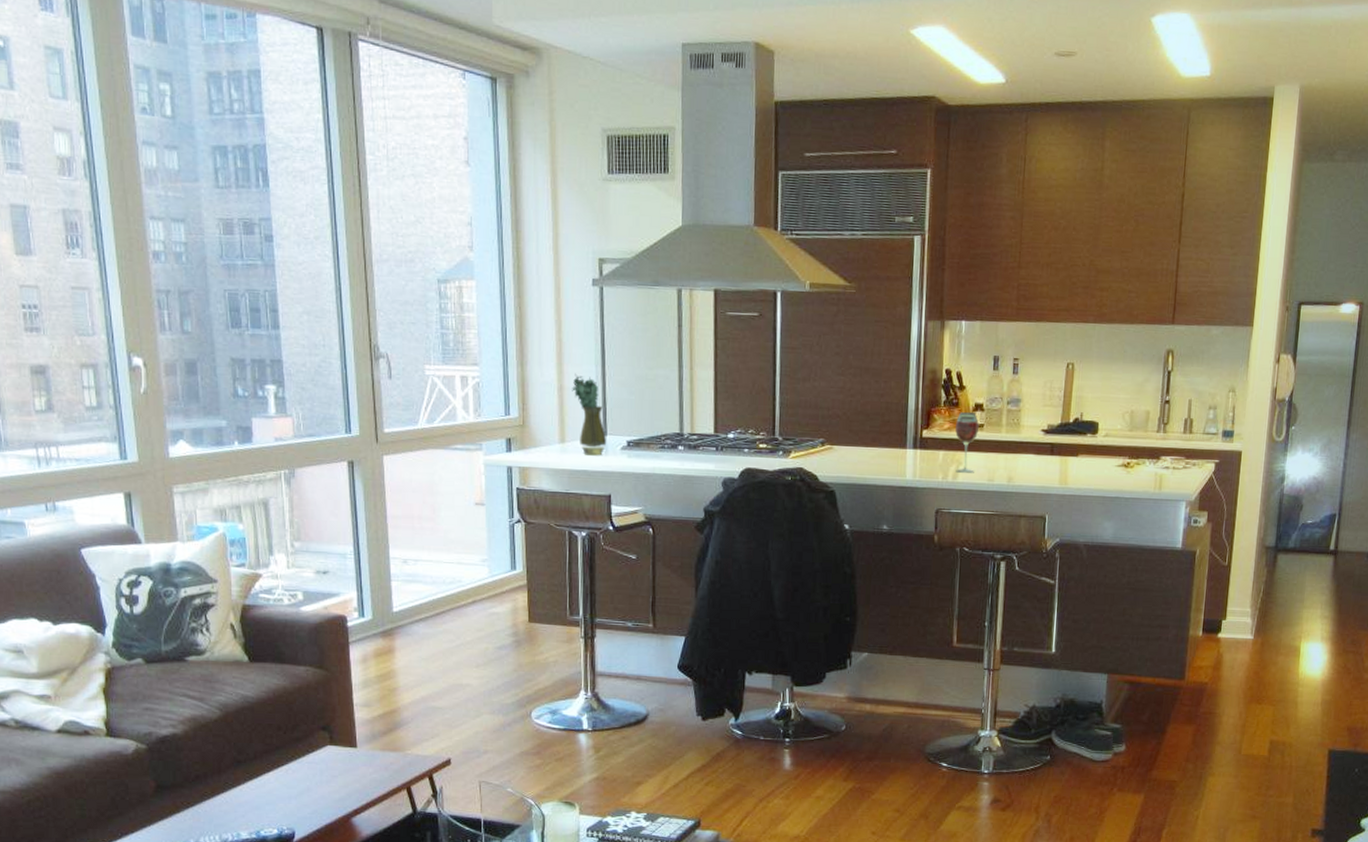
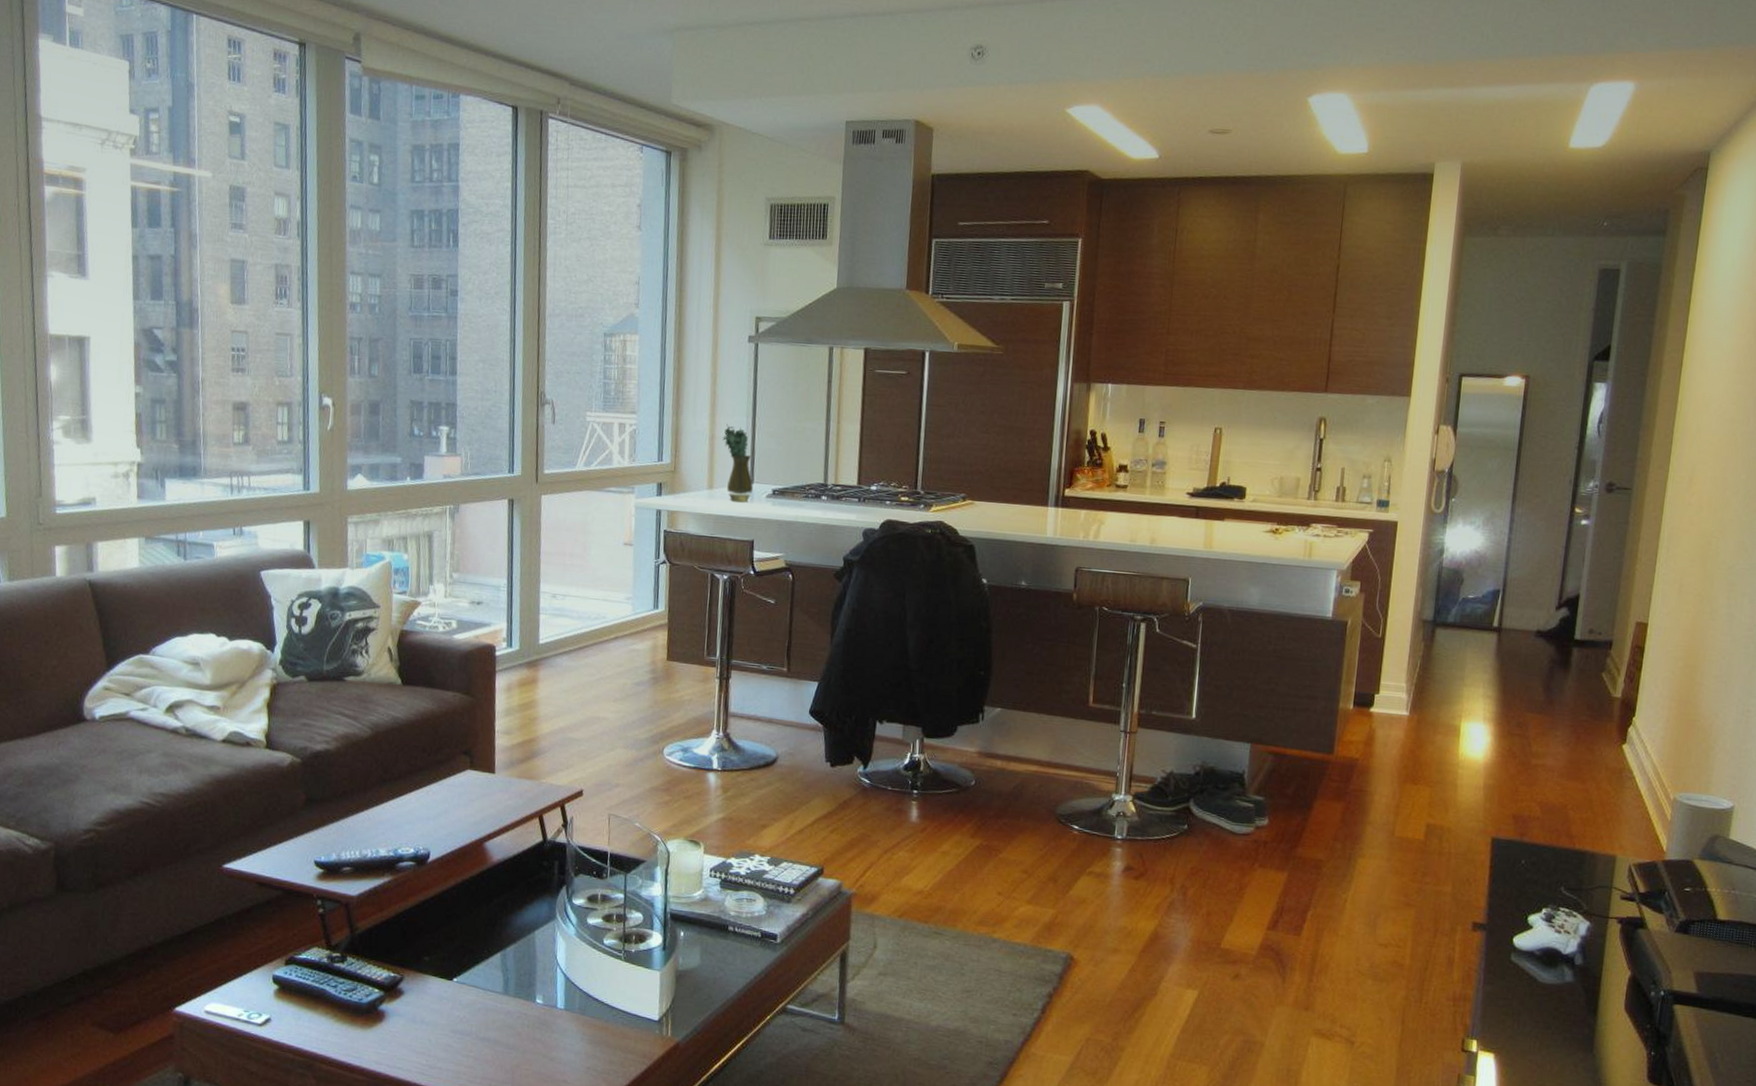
wineglass: present [955,411,979,474] -> none [1097,472,1122,534]

